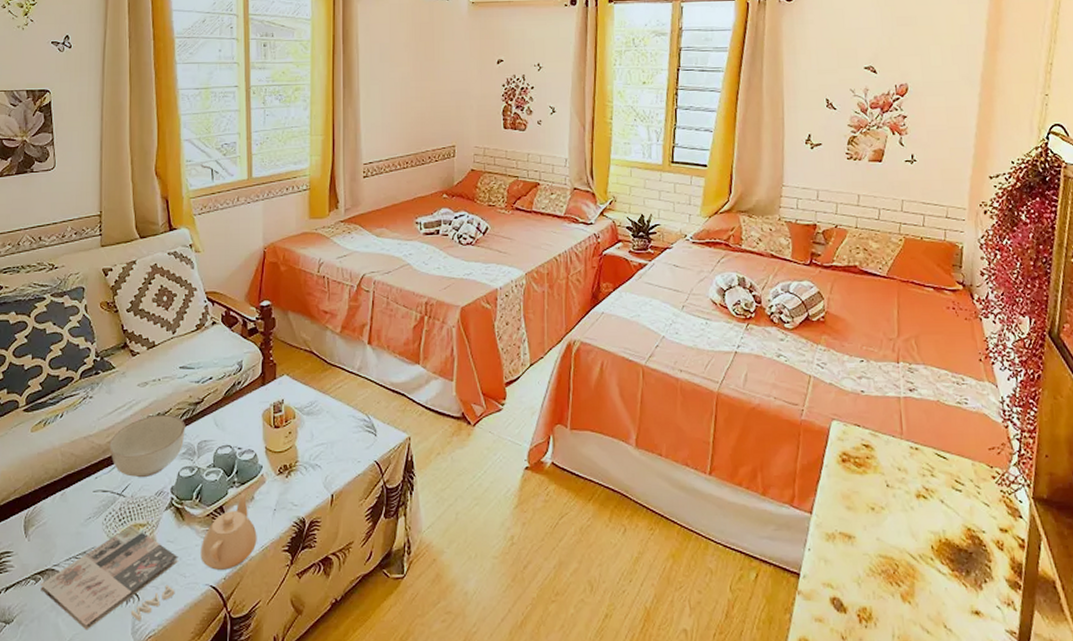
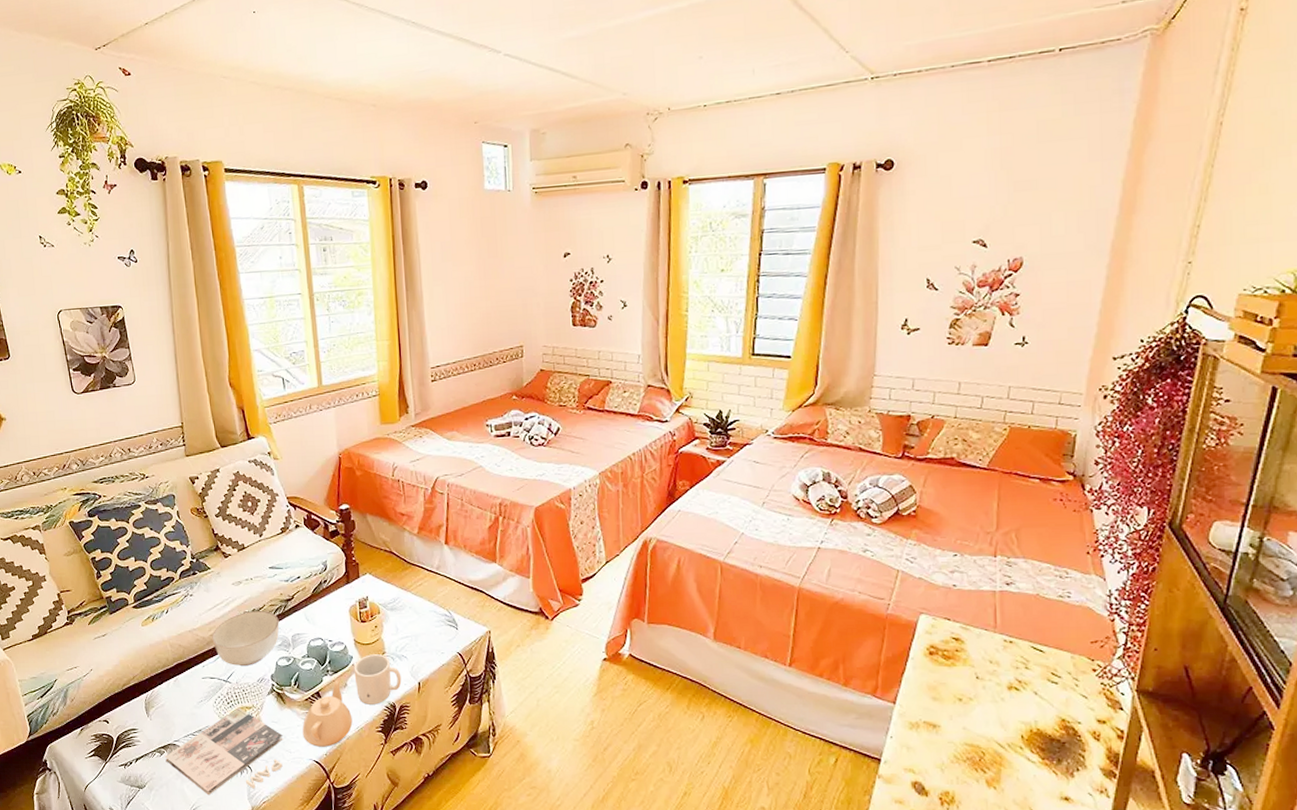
mug: none [263,463,314,520] -> present [353,654,402,705]

